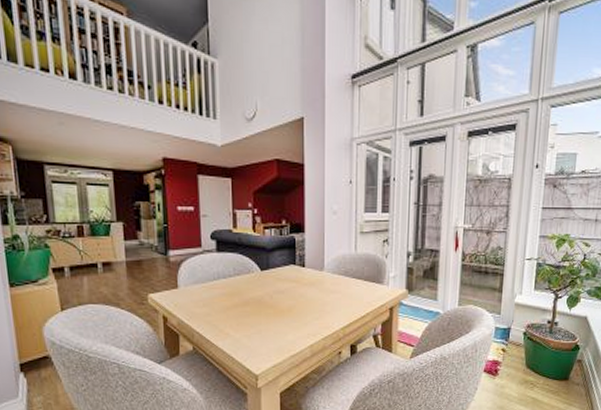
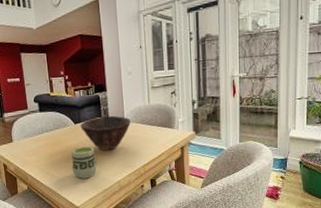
cup: none [253,300,286,340] -> present [71,146,98,179]
bowl: none [268,263,332,307] -> present [80,115,131,151]

